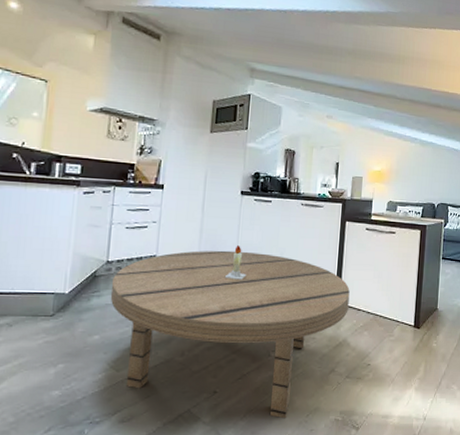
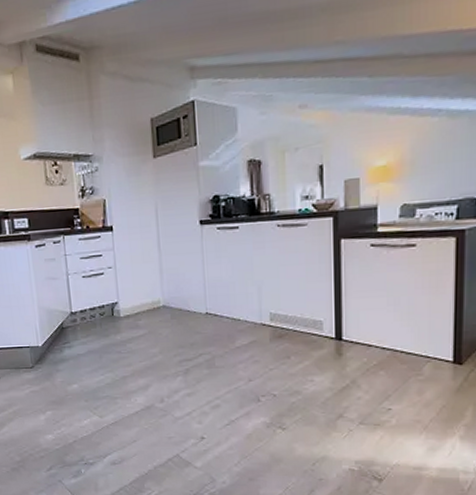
dining table: present [110,244,350,419] -> none [79,282,355,467]

